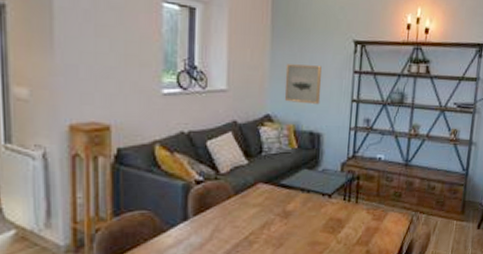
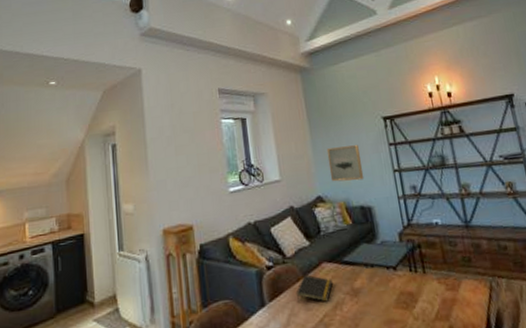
notepad: none [224,193,265,221] -> present [295,274,332,302]

